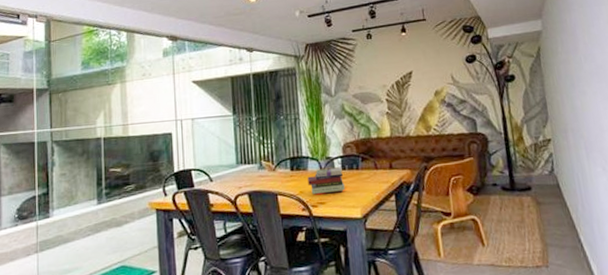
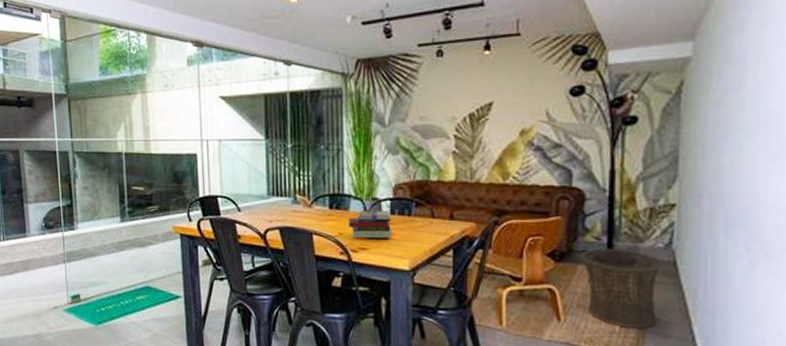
basket: none [491,178,554,245] -> present [580,248,663,329]

